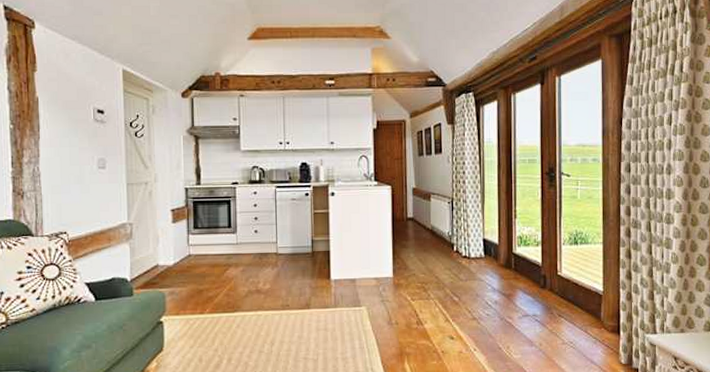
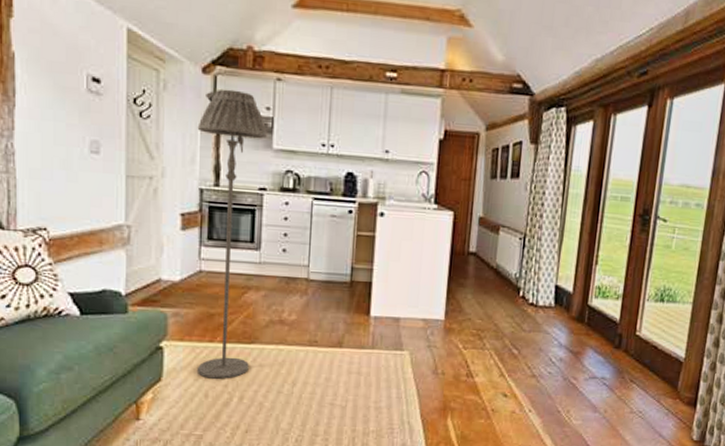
floor lamp: none [180,107,235,345] -> present [196,88,267,379]

